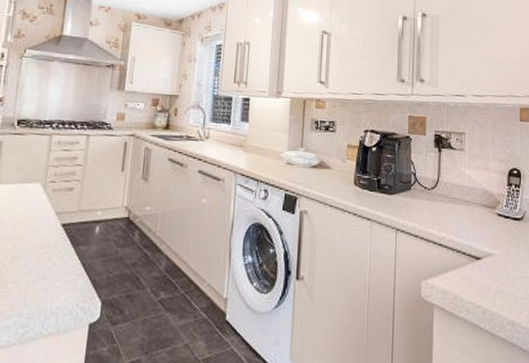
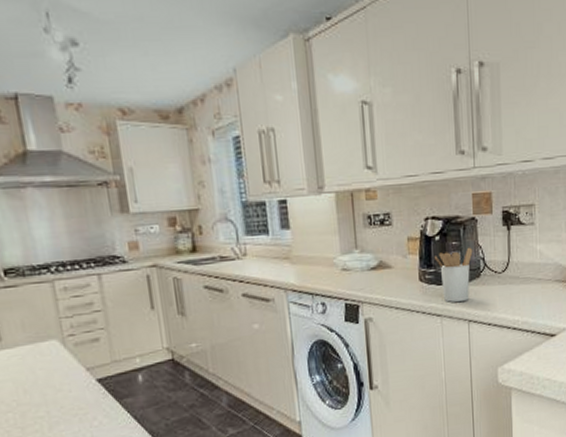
utensil holder: none [370,161,406,210] -> present [435,247,473,302]

